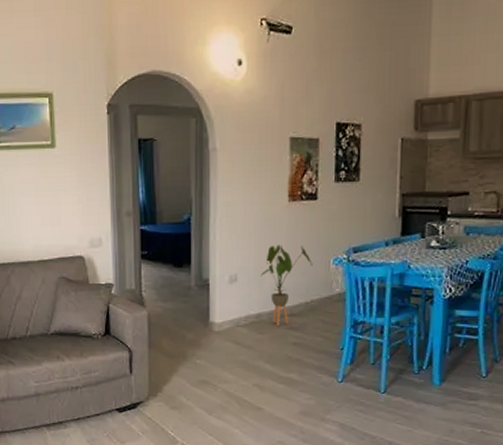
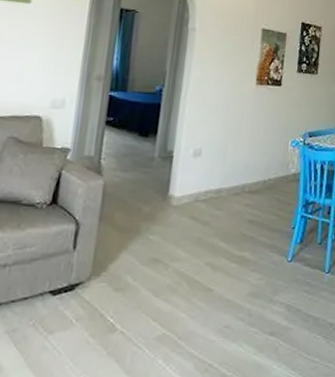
house plant: present [260,244,313,325] -> none [223,123,273,202]

